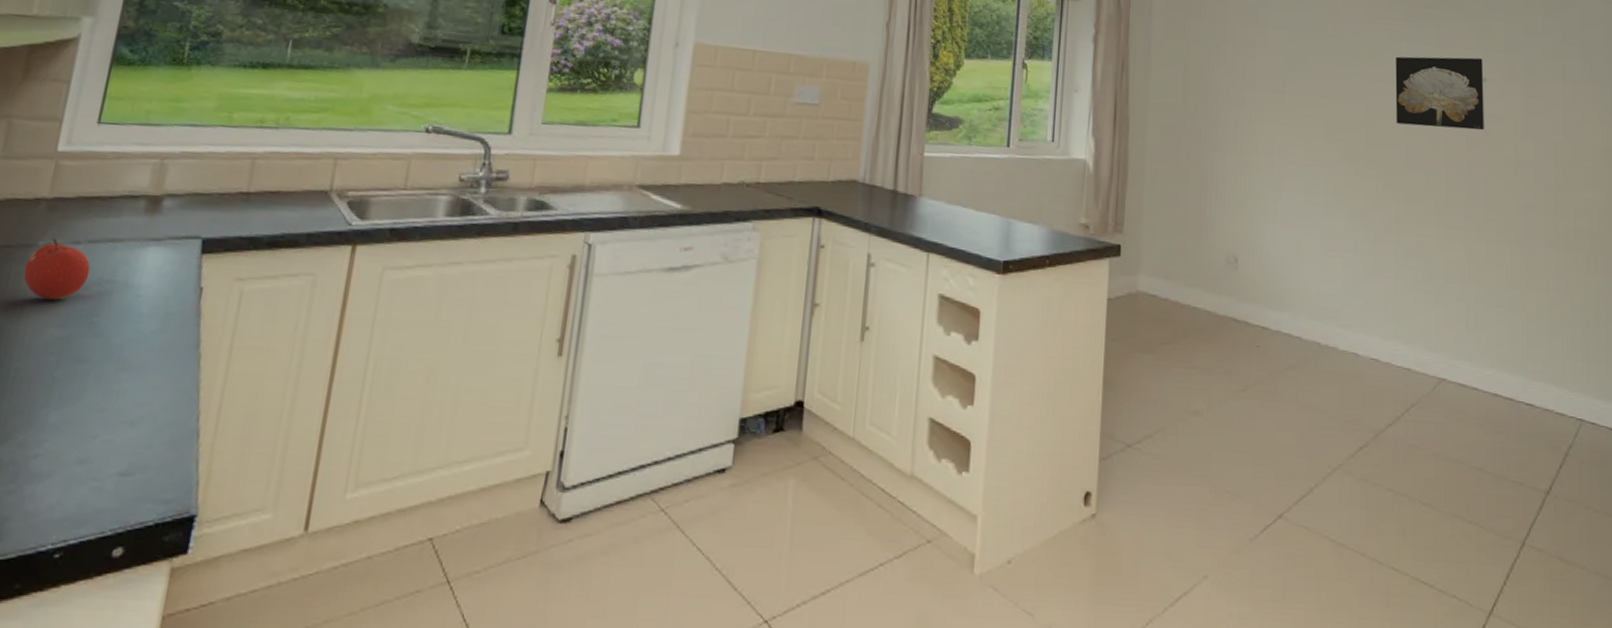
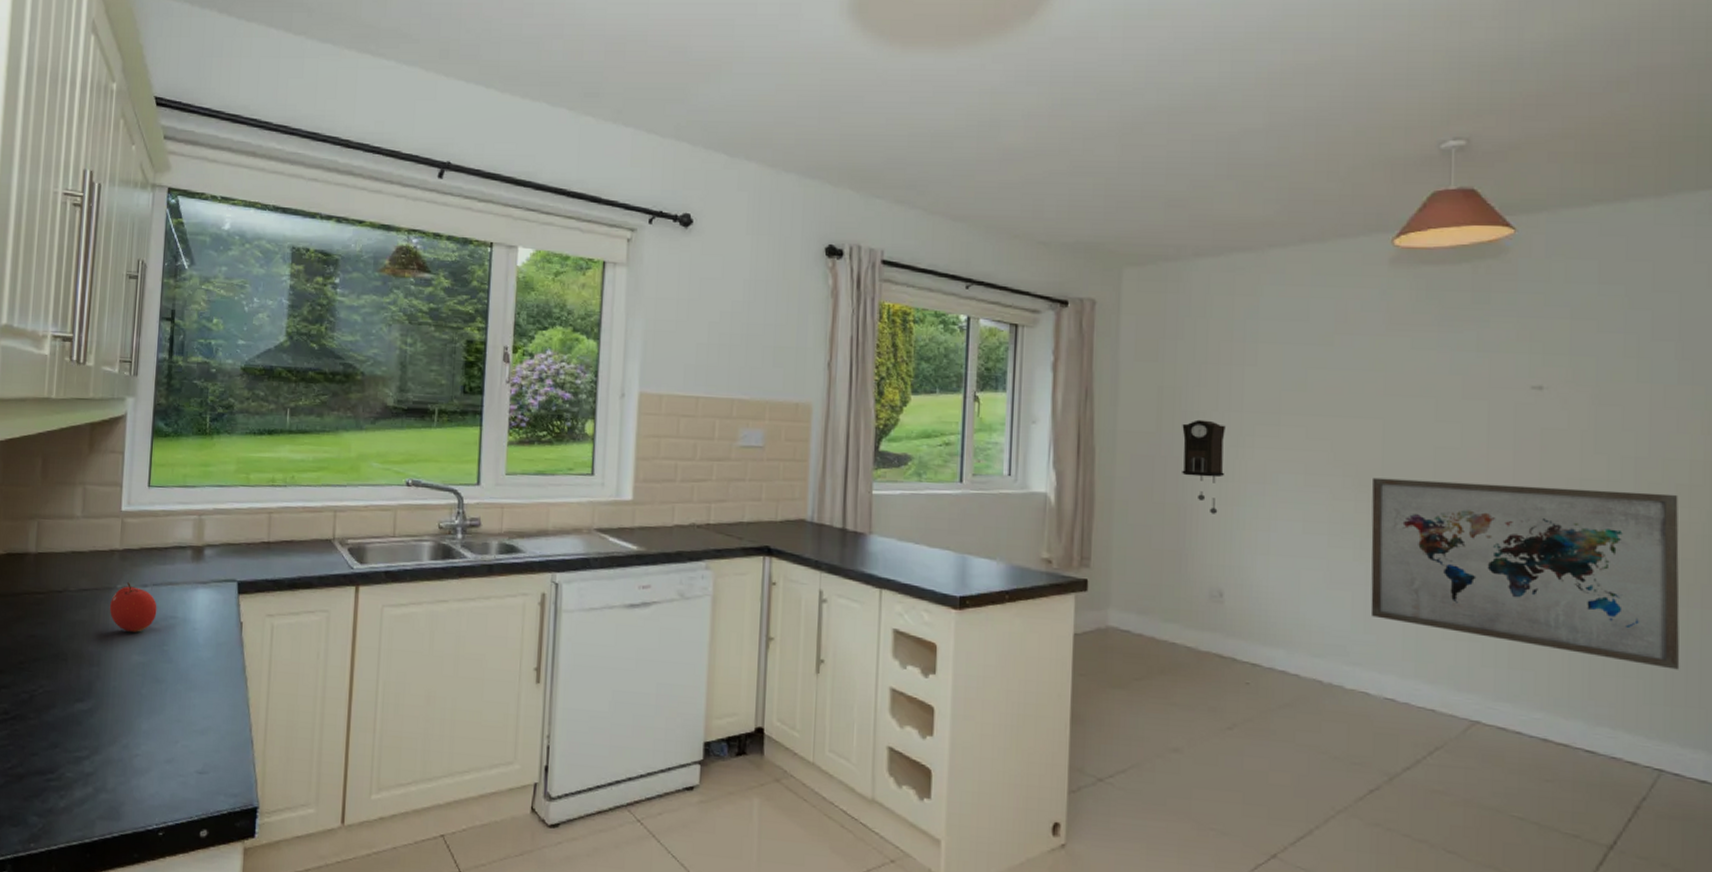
pendulum clock: none [1204,95,1240,184] -> present [1182,419,1226,514]
wall art: none [1358,153,1592,329] -> present [1370,477,1680,670]
wall art: present [1395,56,1484,131] -> none [1420,363,1540,447]

